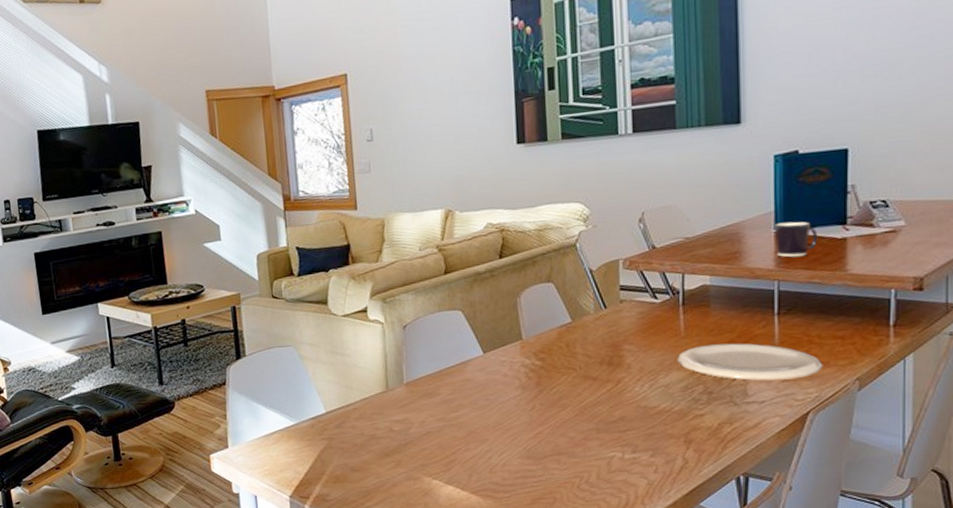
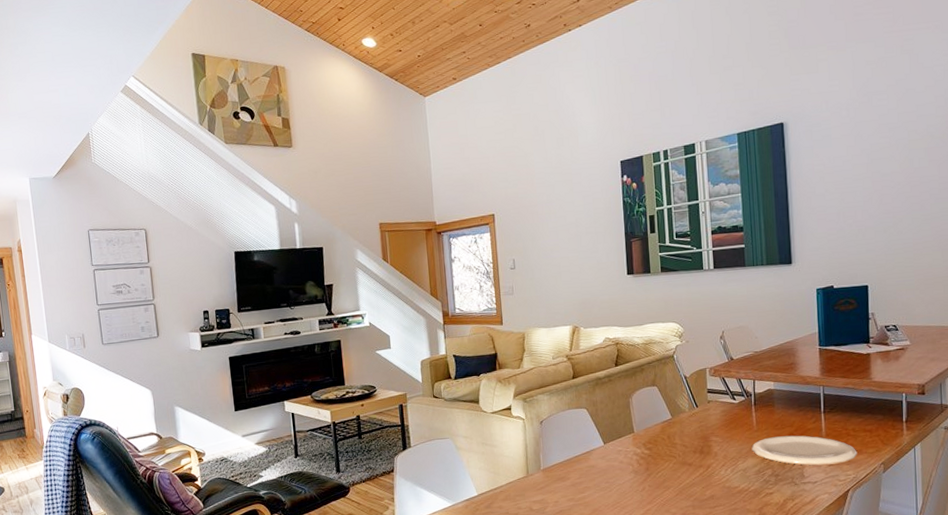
mug: present [773,221,818,258] -> none [818,340,850,368]

